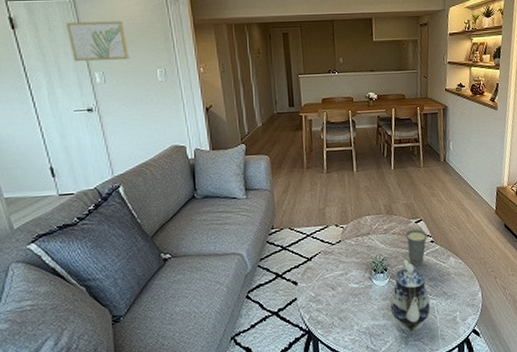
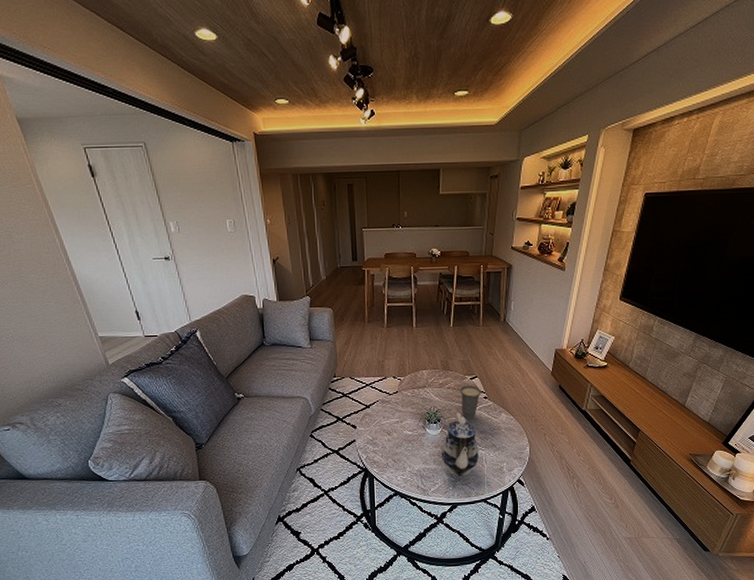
wall art: present [65,20,130,62] -> none [140,169,201,211]

